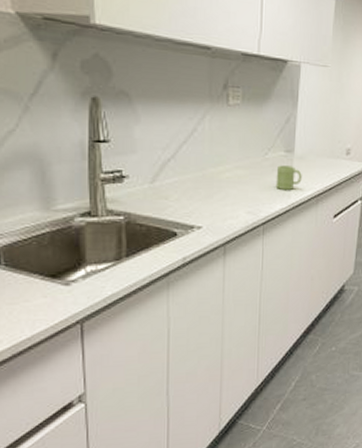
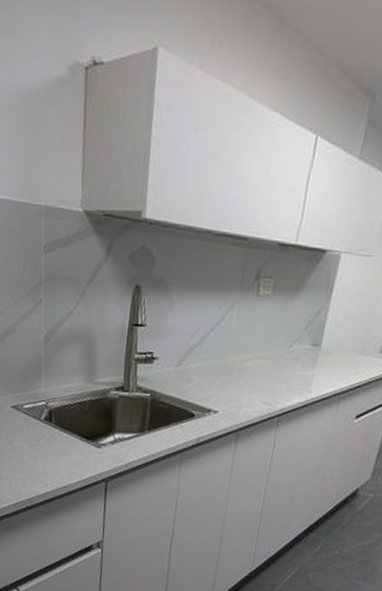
mug: present [275,165,302,191] -> none [296,358,327,385]

